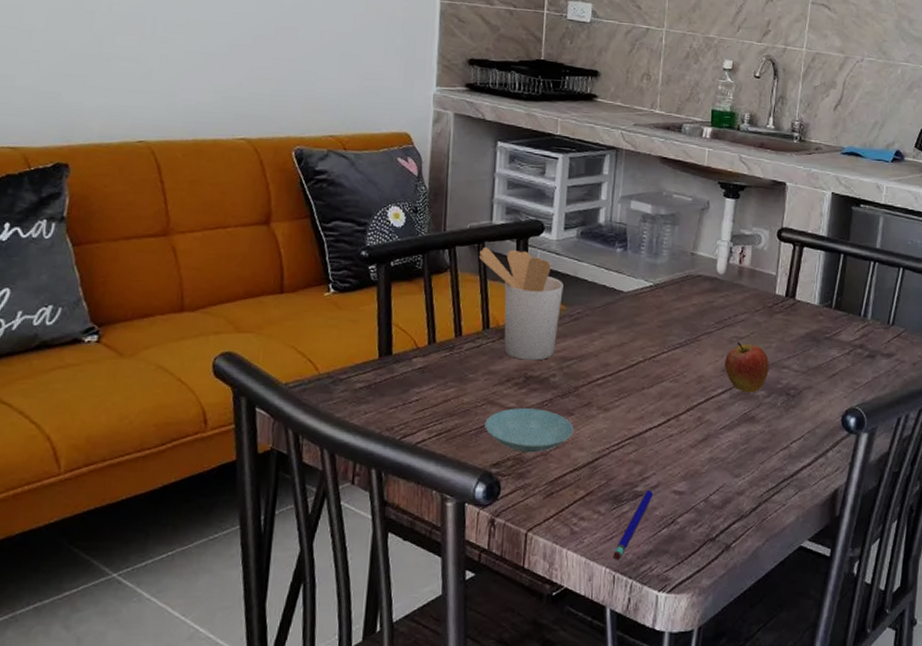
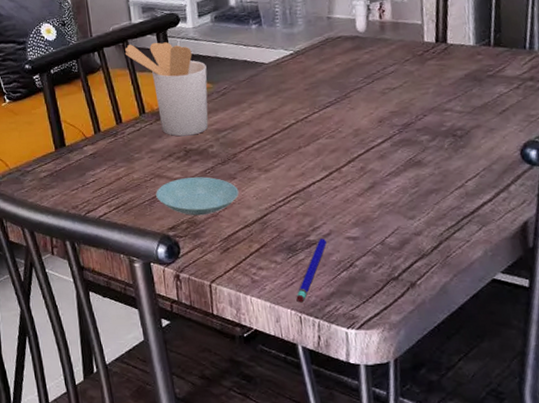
fruit: present [725,341,769,393] -> none [380,92,430,140]

